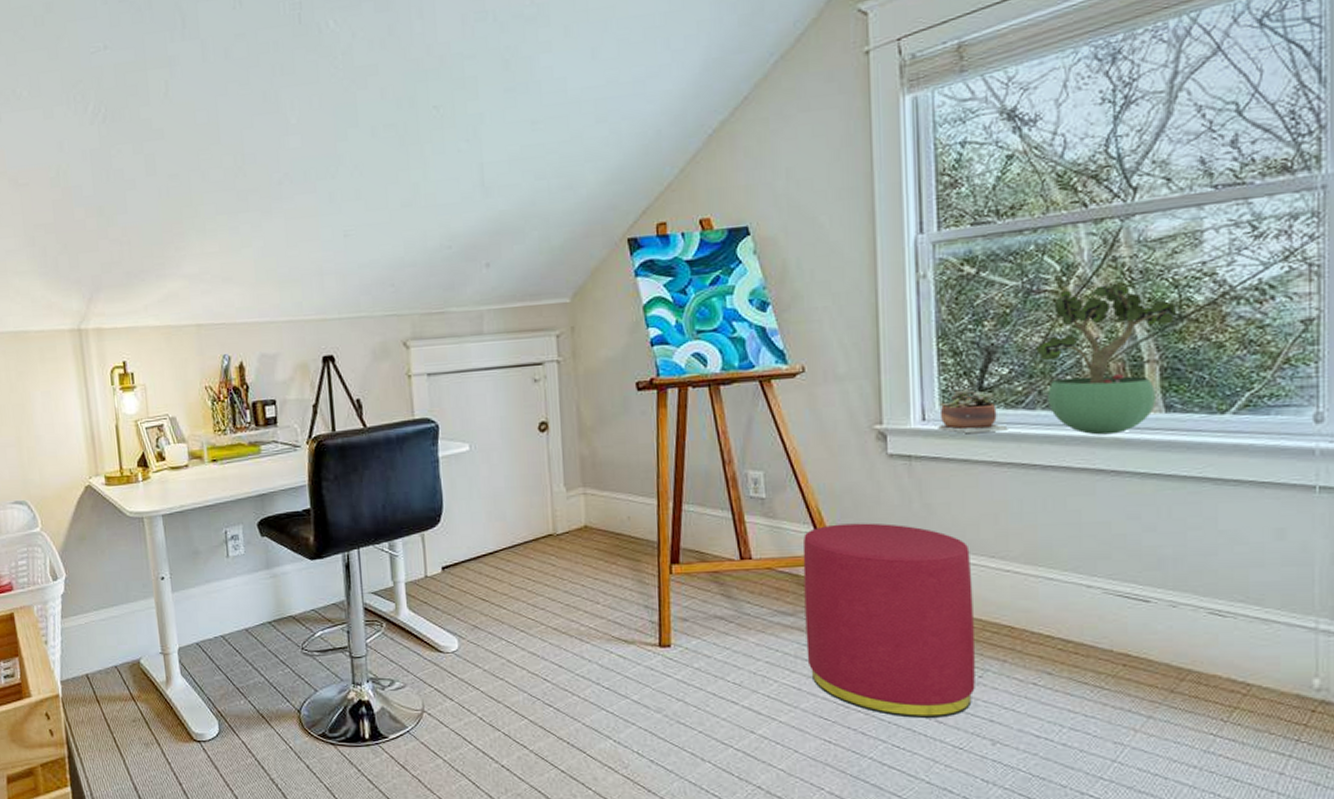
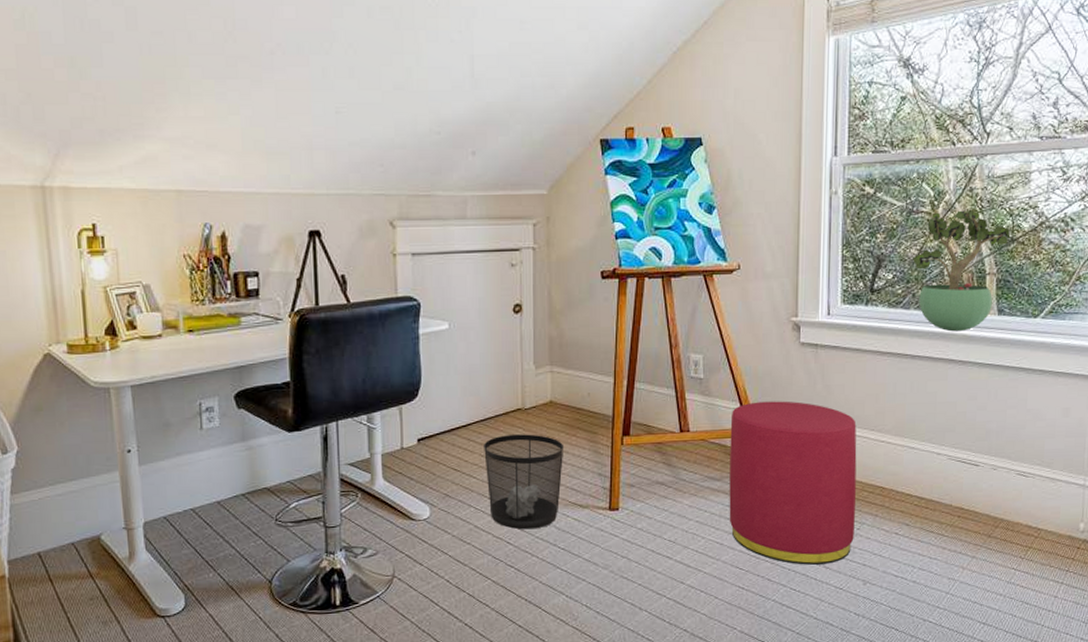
waste bin: none [513,562,604,666] -> present [484,434,564,530]
succulent plant: present [934,388,1008,433] -> none [836,289,890,327]

